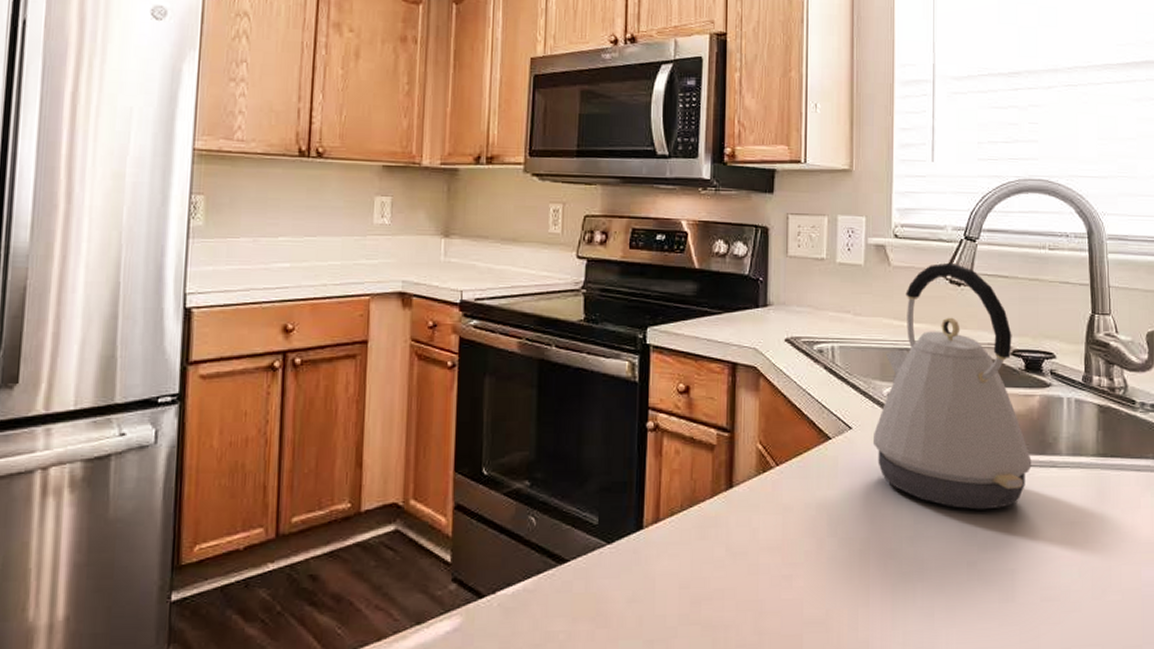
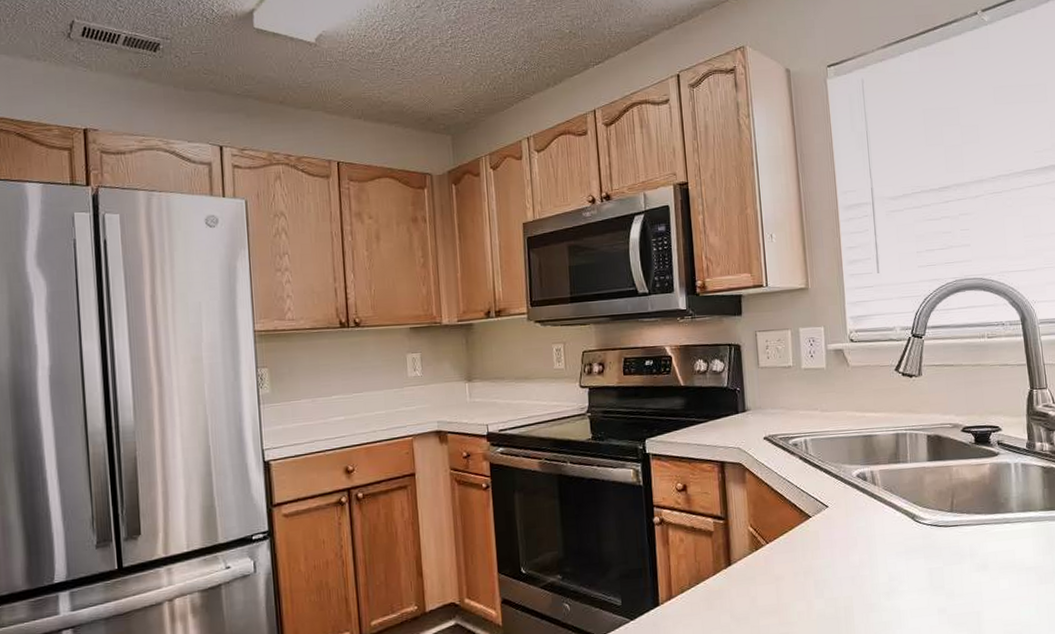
kettle: present [872,262,1032,510] -> none [847,358,988,565]

